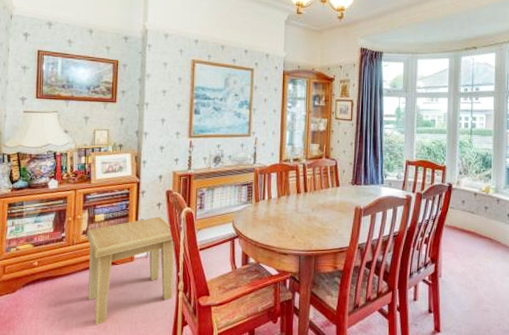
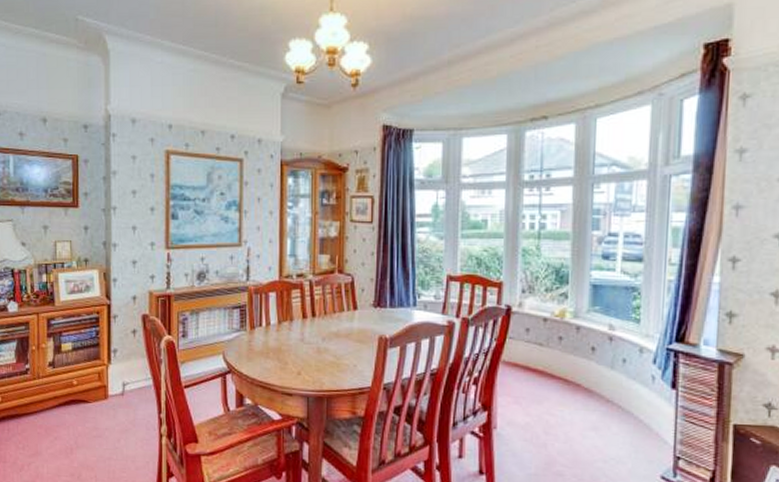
side table: present [87,216,175,325] -> none [53,346,155,472]

